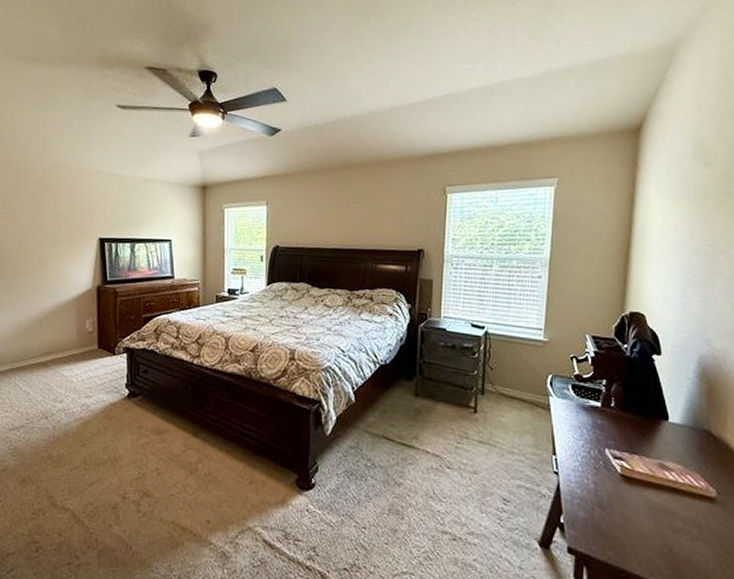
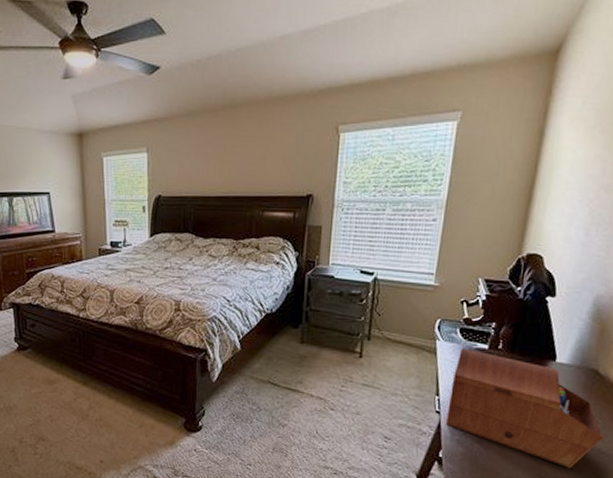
sewing box: none [565,405,726,538] -> present [446,348,605,468]

